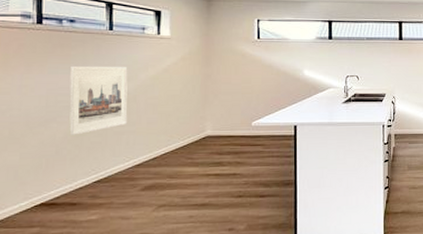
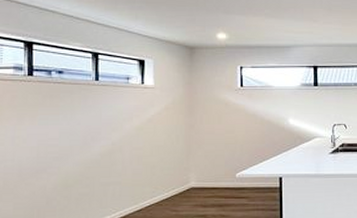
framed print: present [69,67,128,135] -> none [59,117,114,186]

